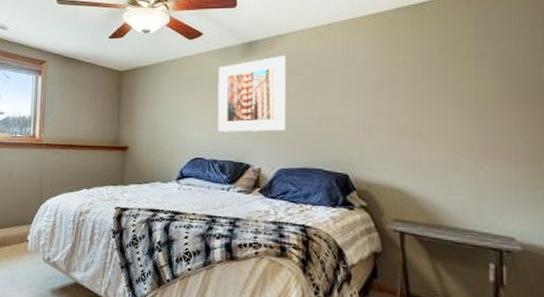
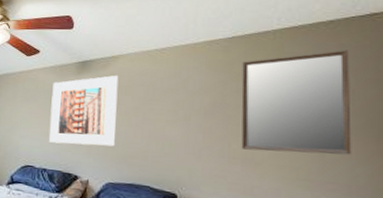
home mirror: none [408,16,511,124] -> present [241,50,352,155]

